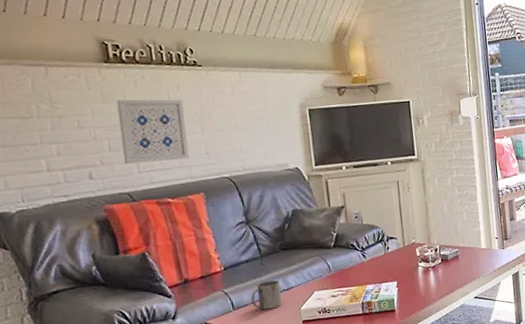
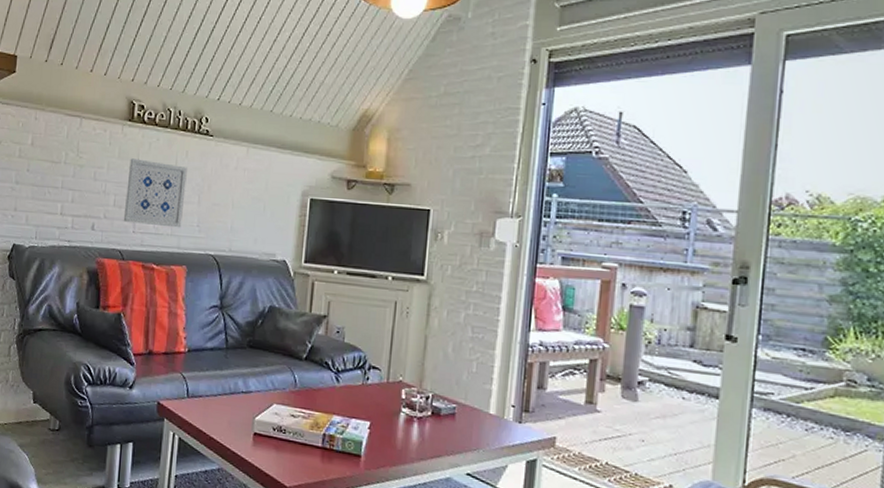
mug: present [251,280,282,310] -> none [207,376,240,410]

